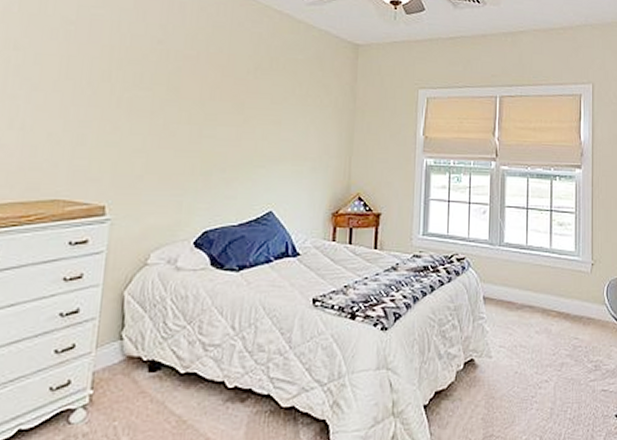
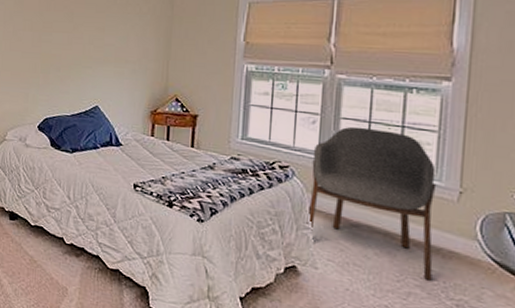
armchair: none [481,213,577,348] -> present [306,126,437,281]

